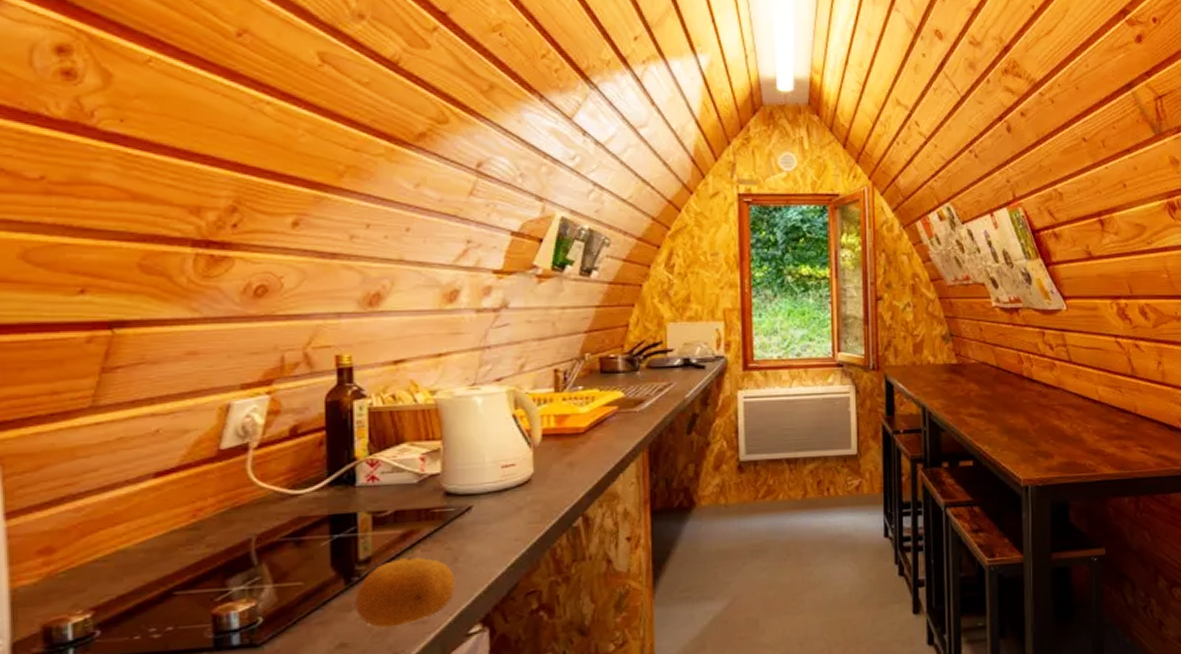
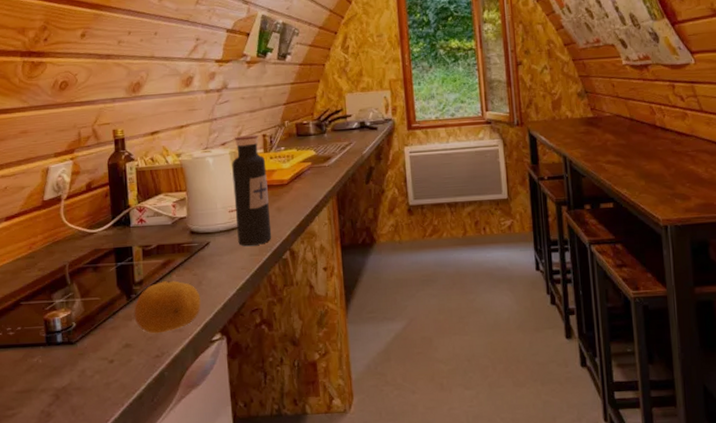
water bottle: none [509,369,560,512] -> present [232,135,272,247]

